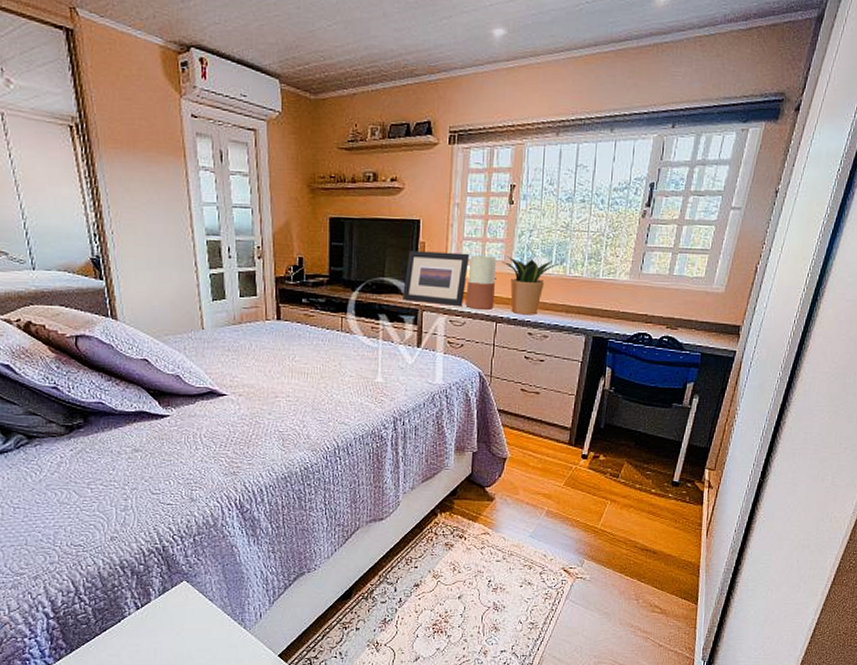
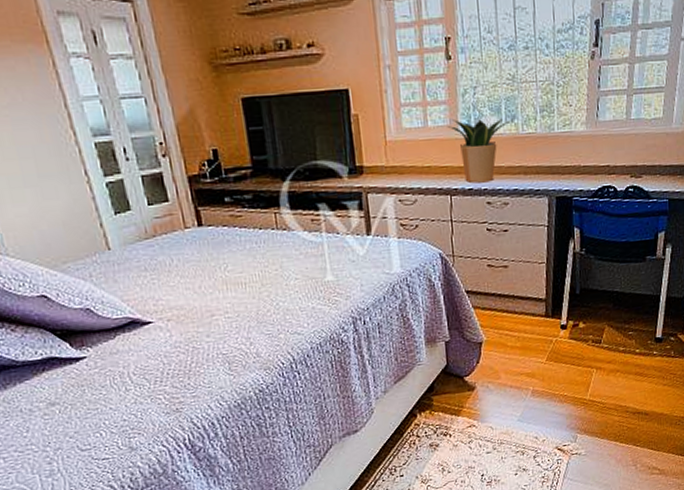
picture frame: present [403,250,470,307] -> none [340,121,412,184]
vase: present [465,255,496,310] -> none [411,121,445,184]

